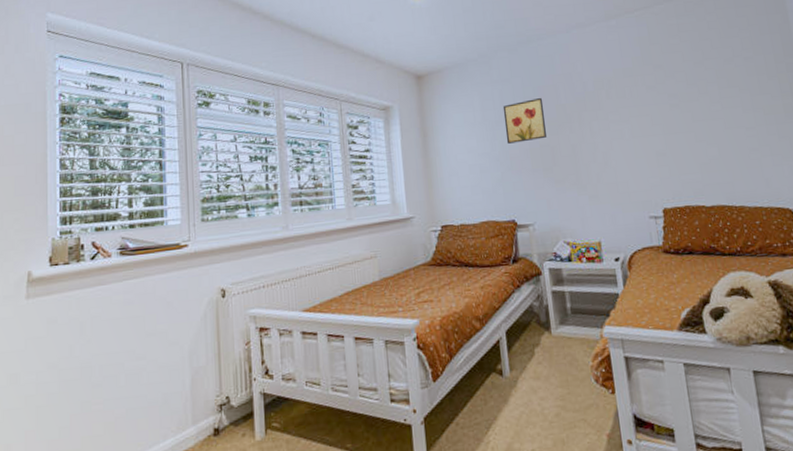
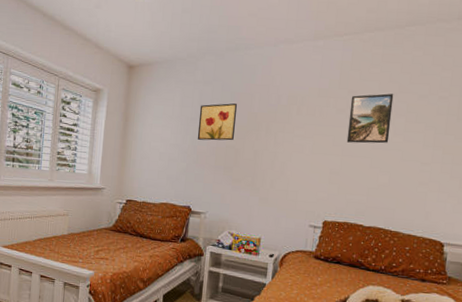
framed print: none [658,62,708,120] -> present [346,93,394,144]

